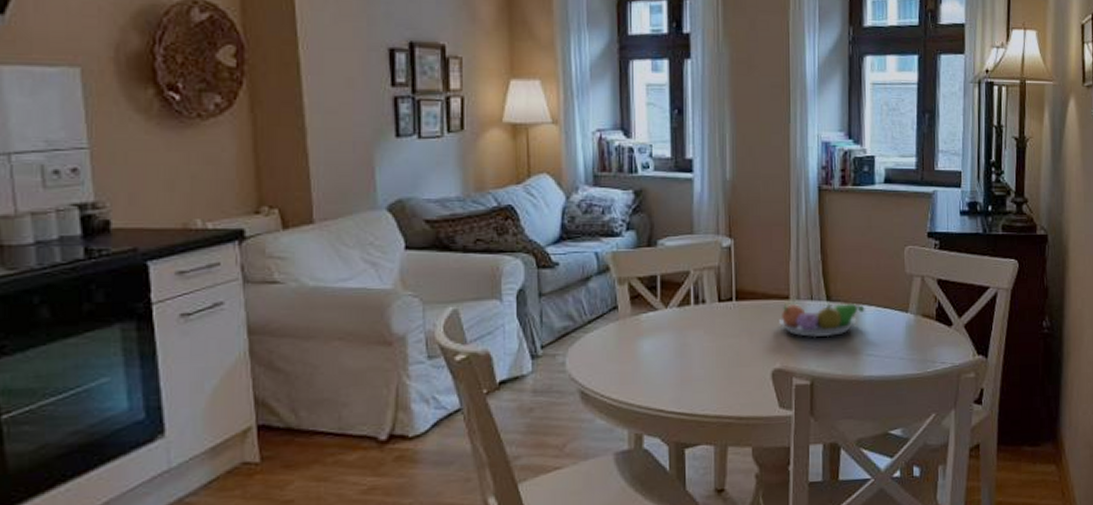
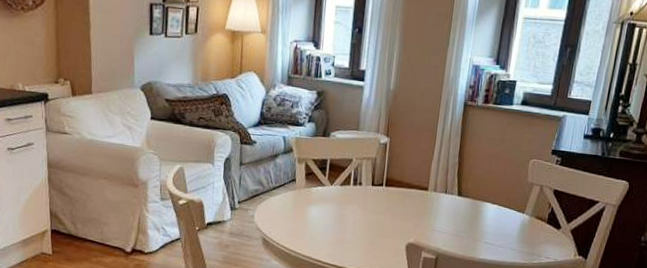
fruit bowl: present [779,303,865,338] -> none [417,194,489,225]

